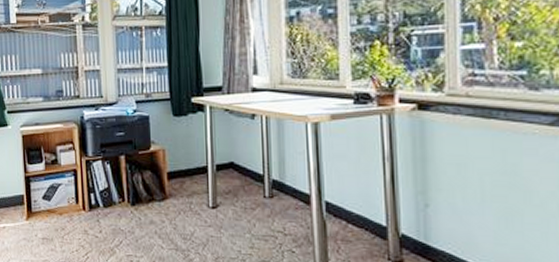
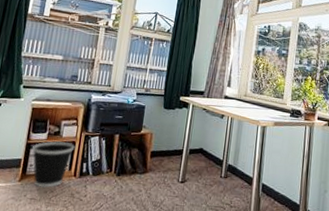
wastebasket: none [32,171,77,225] -> present [32,141,75,188]

